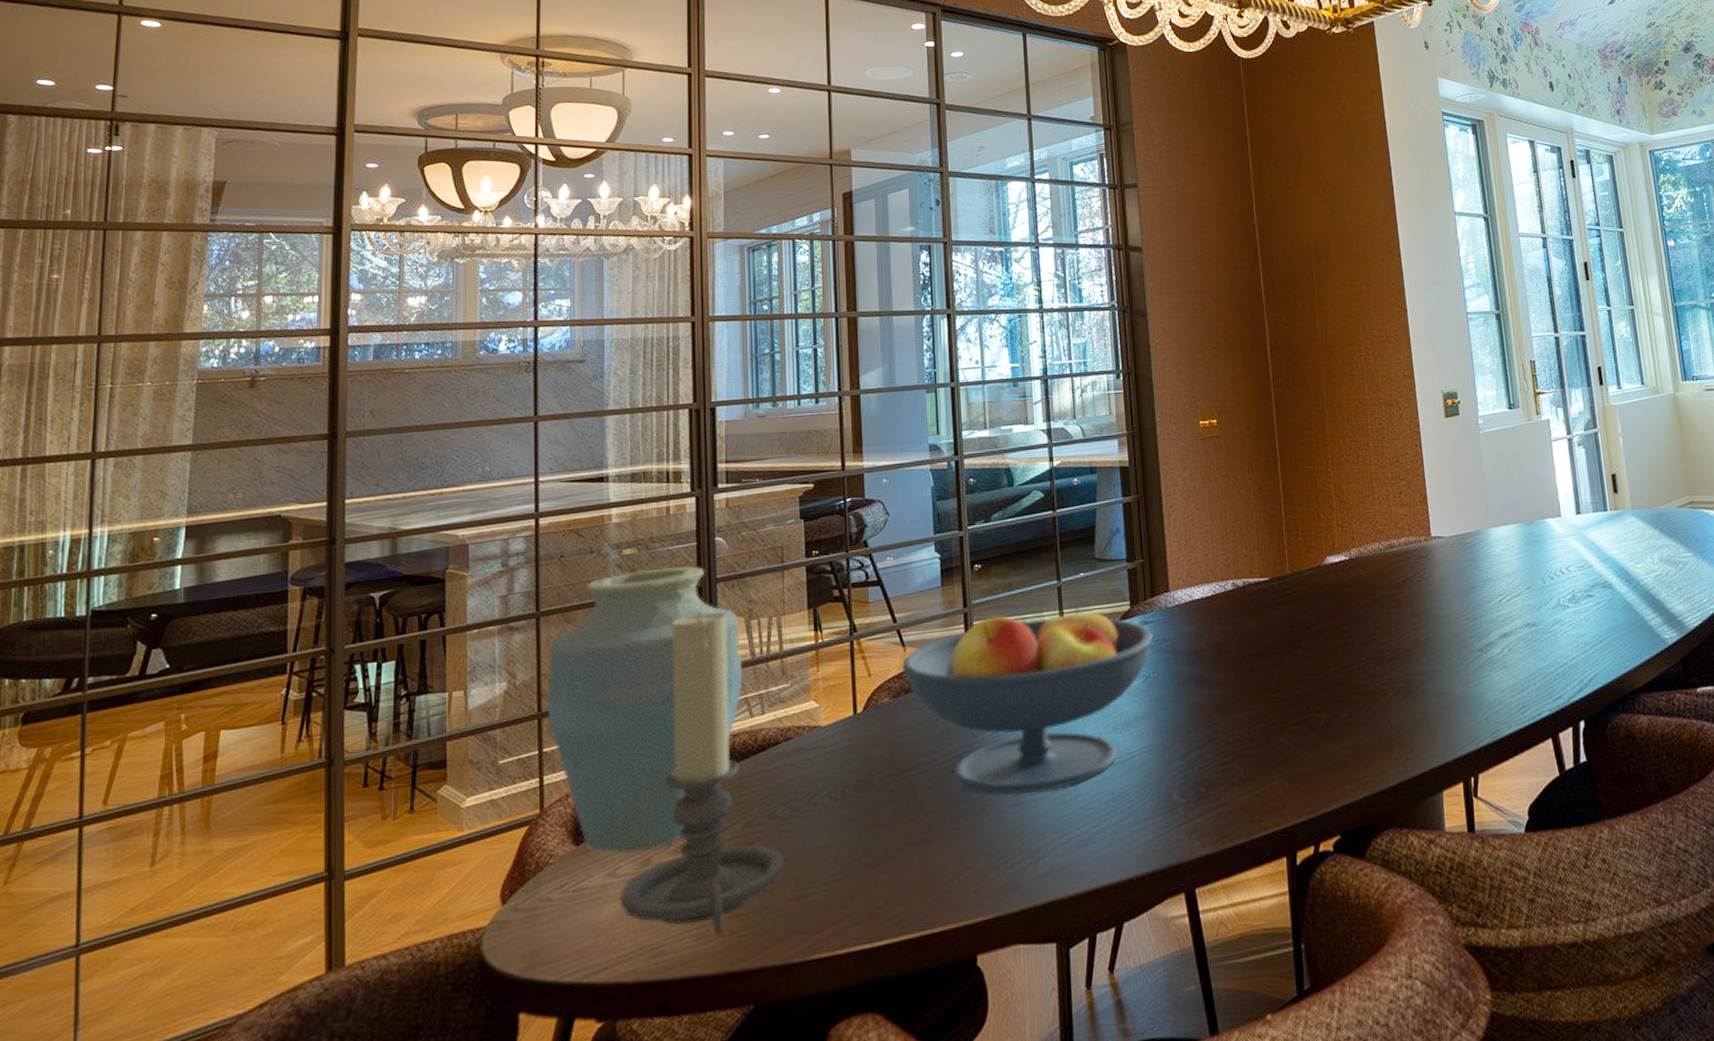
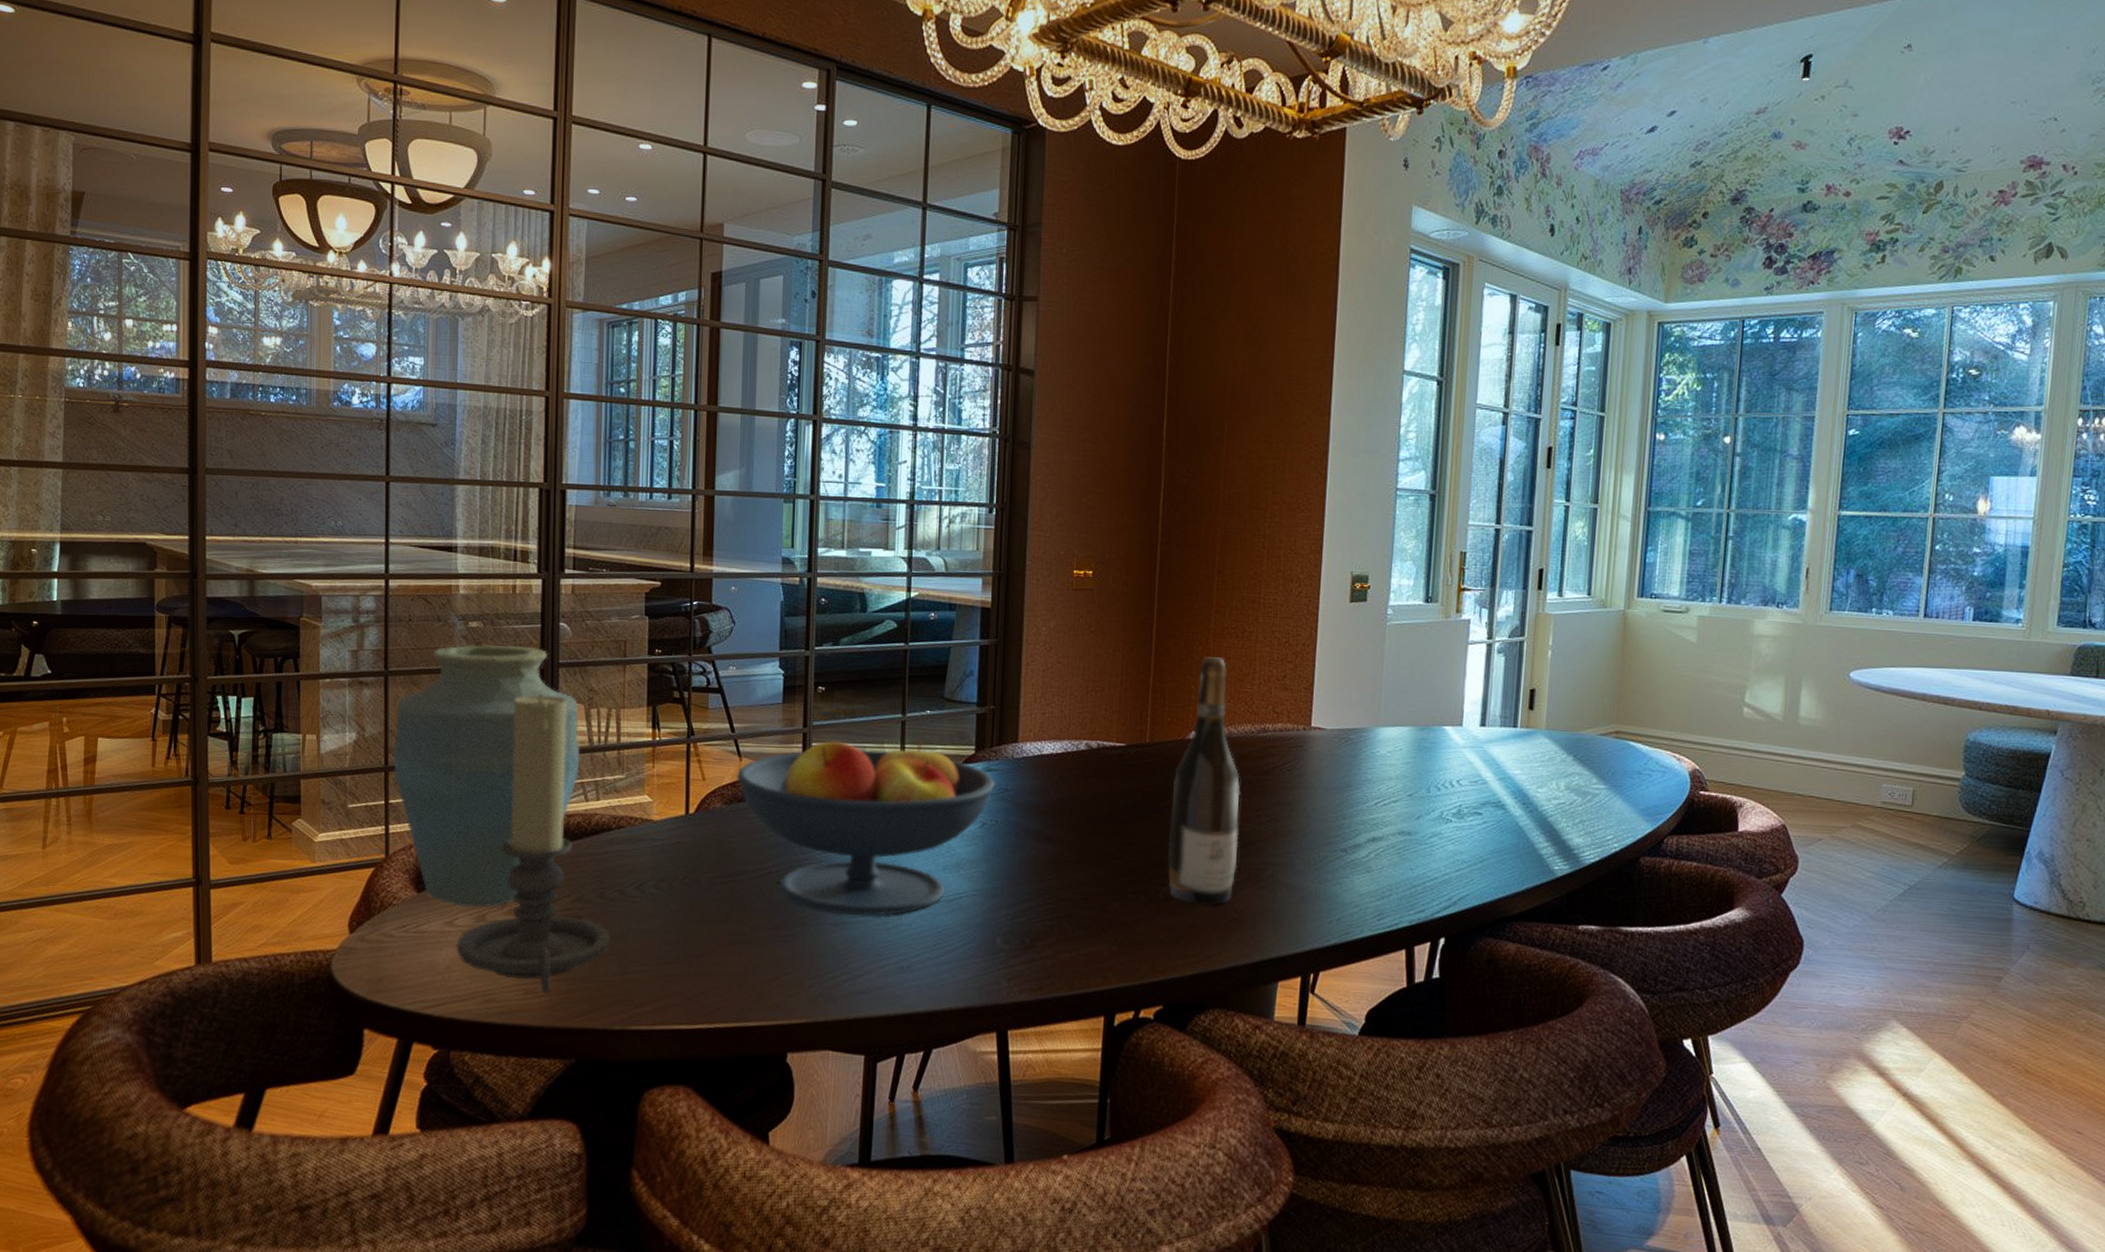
wine bottle: none [1317,484,1388,726] -> present [1167,657,1241,905]

